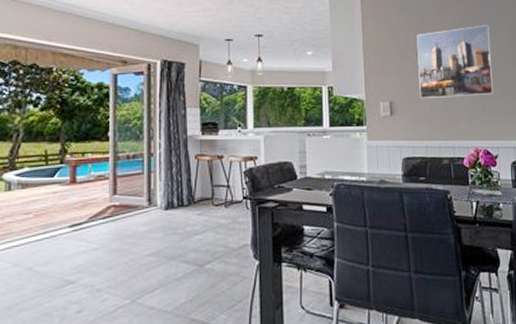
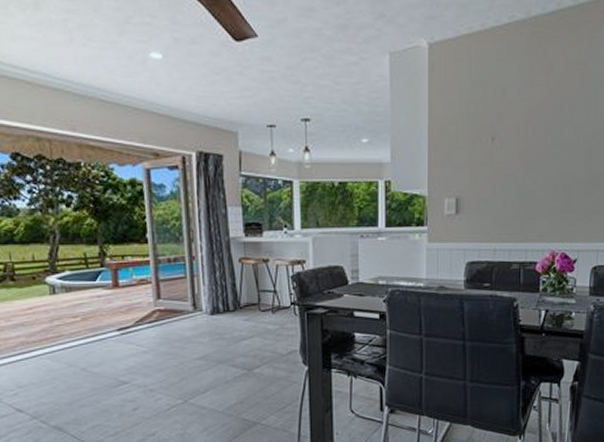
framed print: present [416,25,493,99] -> none [492,100,587,195]

